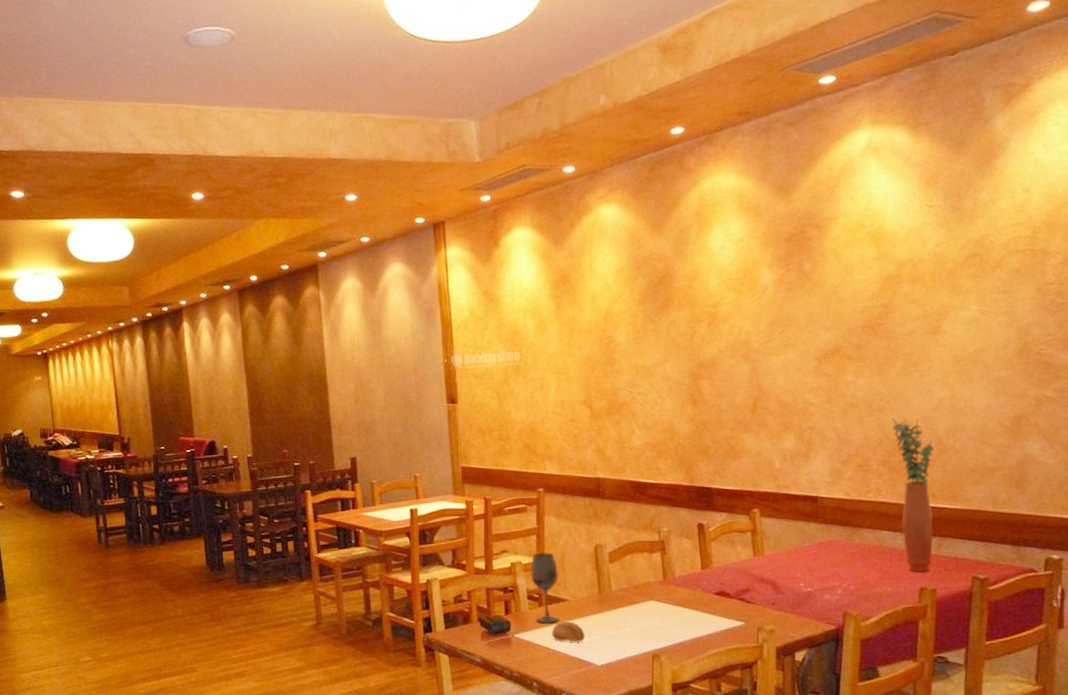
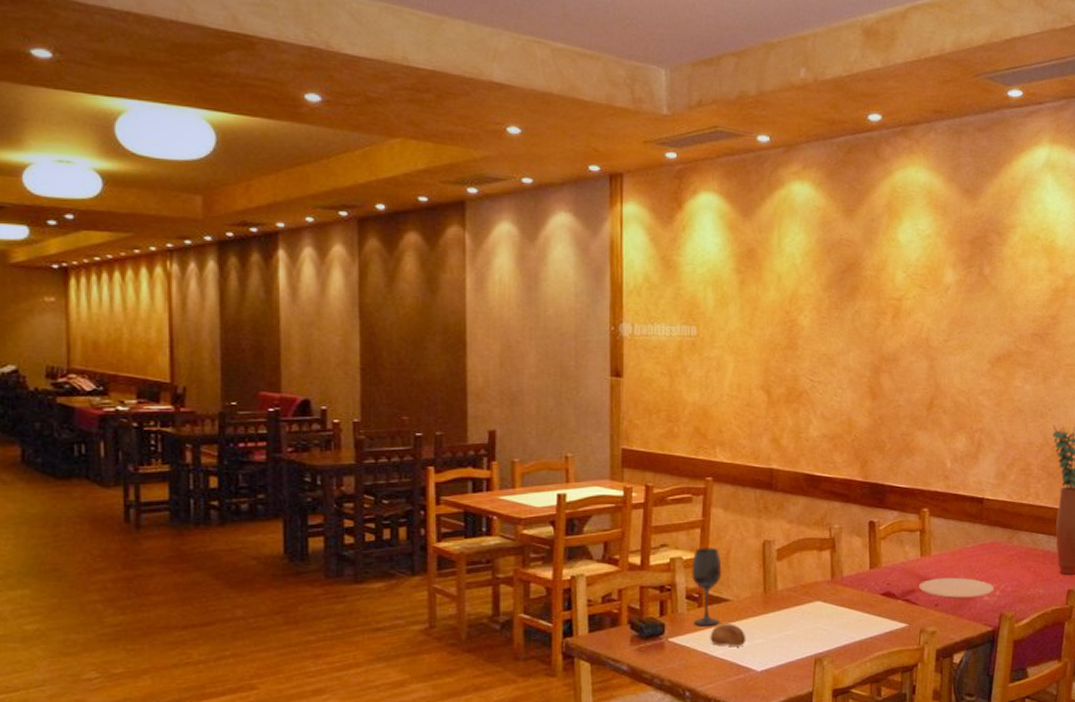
plate: none [753,576,835,597] -> present [918,577,994,599]

